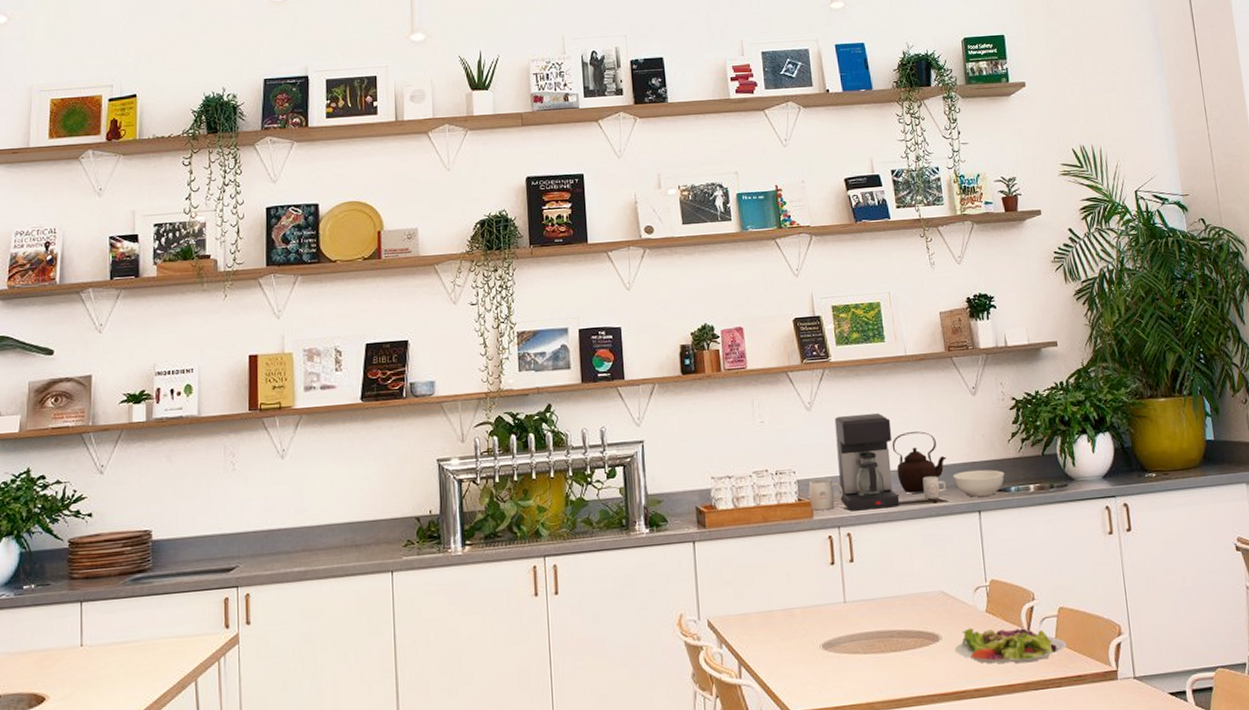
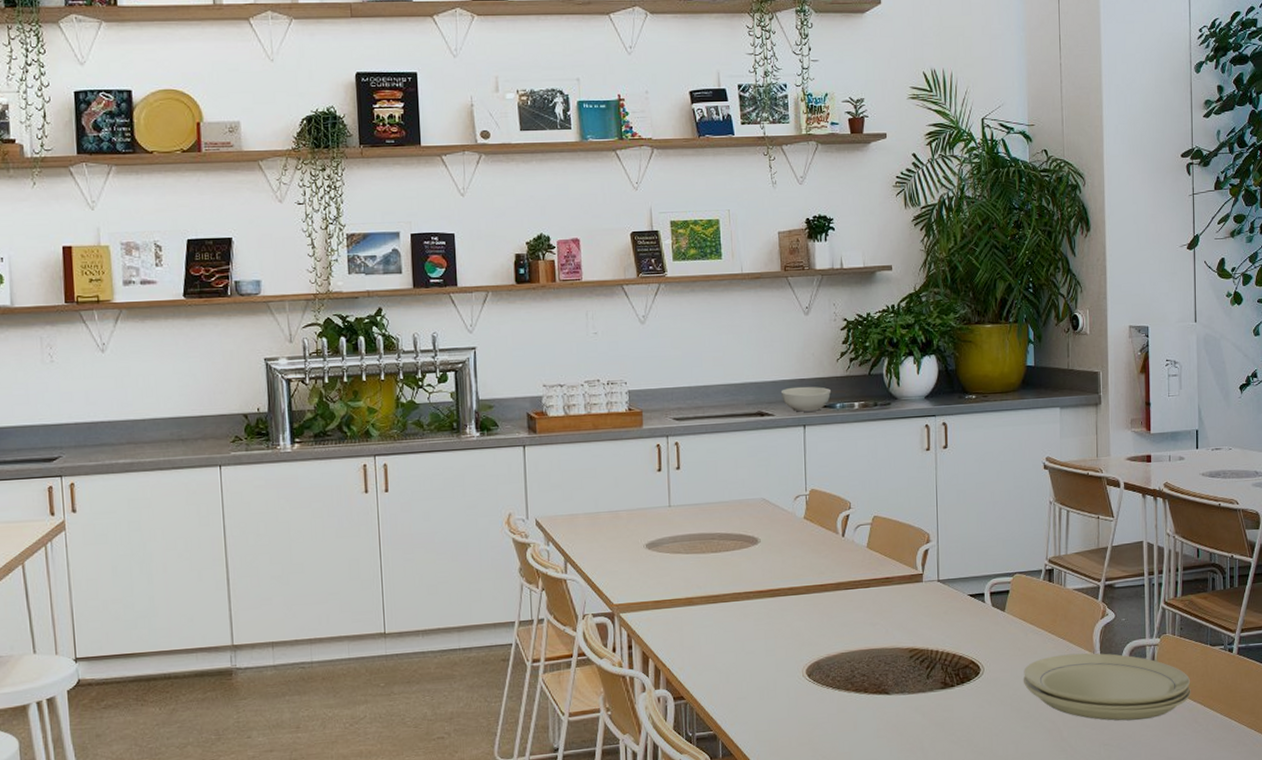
mug: present [808,478,844,511] -> none [639,390,673,420]
coffee maker: present [834,413,900,511] -> none [668,329,728,422]
teapot: present [892,431,947,494] -> none [723,348,776,408]
mug: present [922,476,946,500] -> none [751,391,773,413]
salad plate: present [955,628,1067,664] -> none [772,532,878,566]

